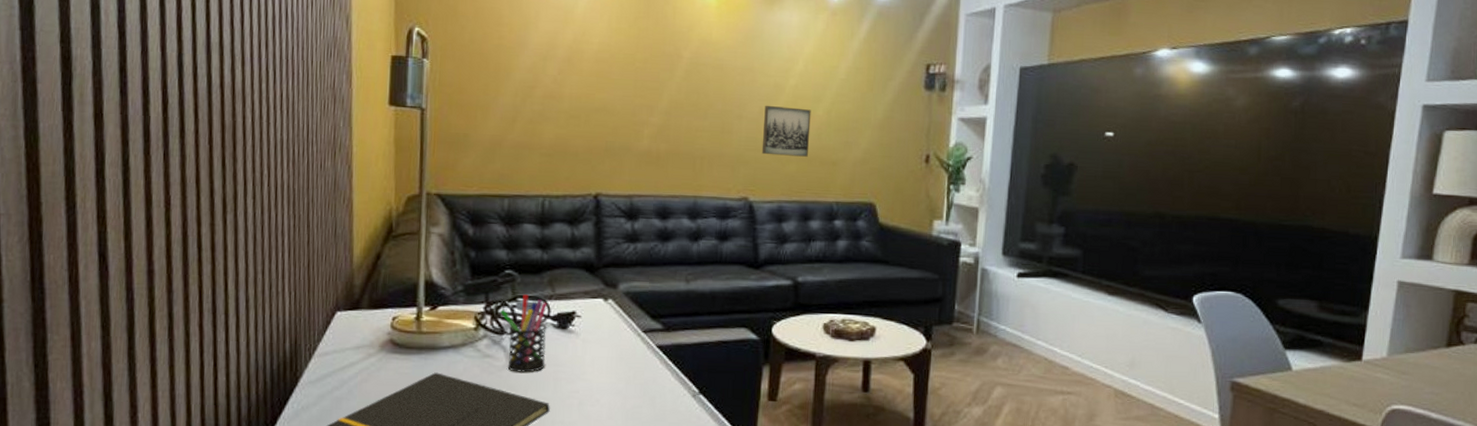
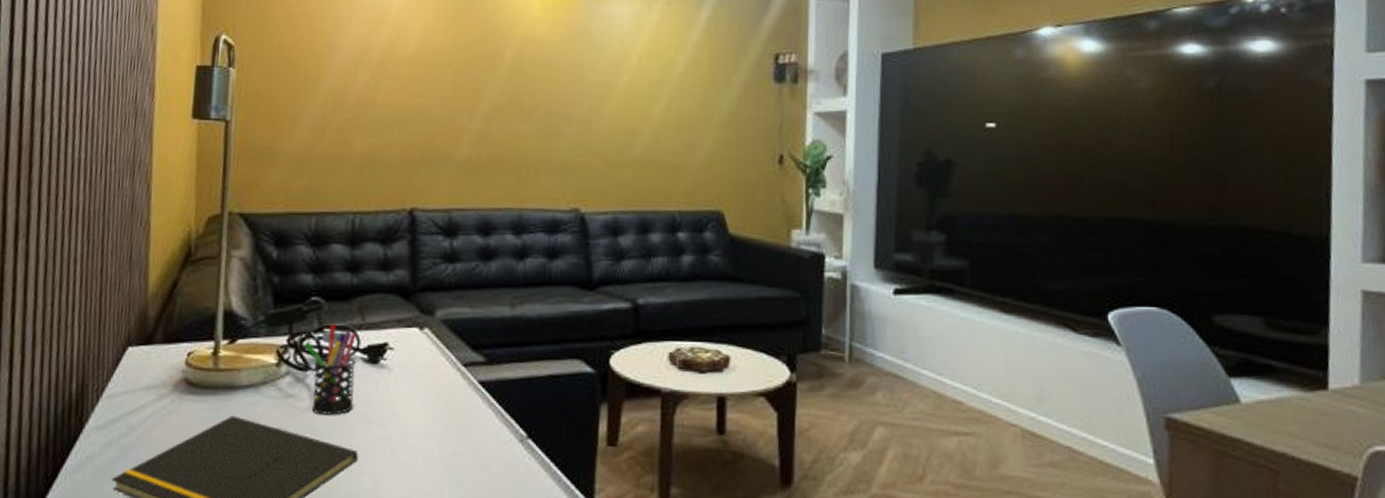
wall art: present [761,105,811,157] -> none [593,105,647,161]

